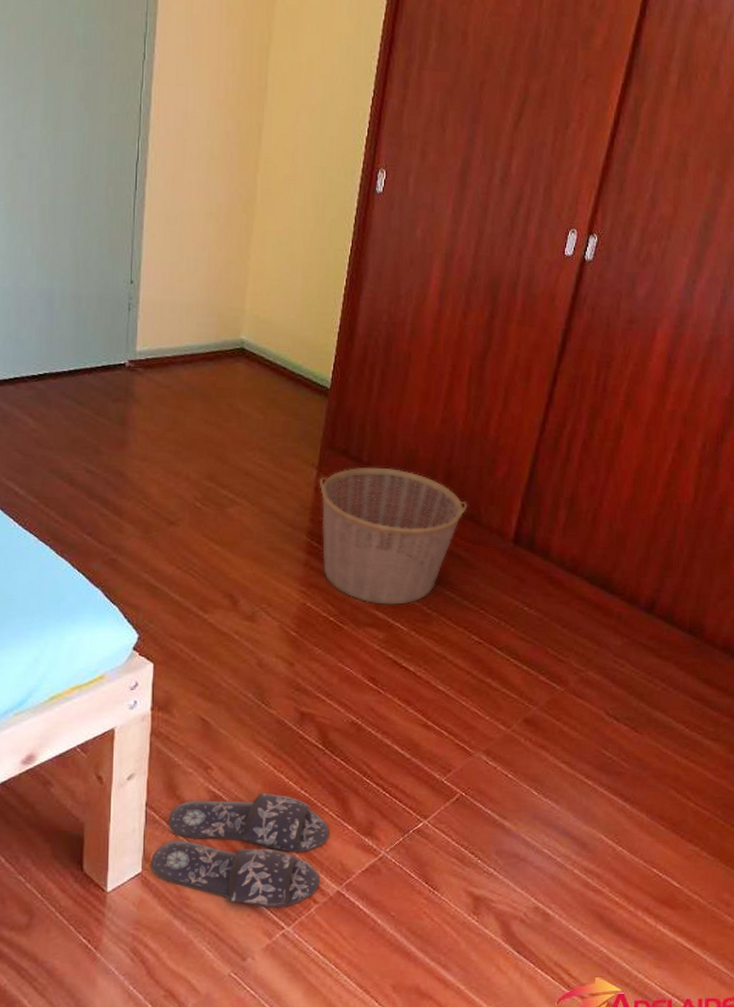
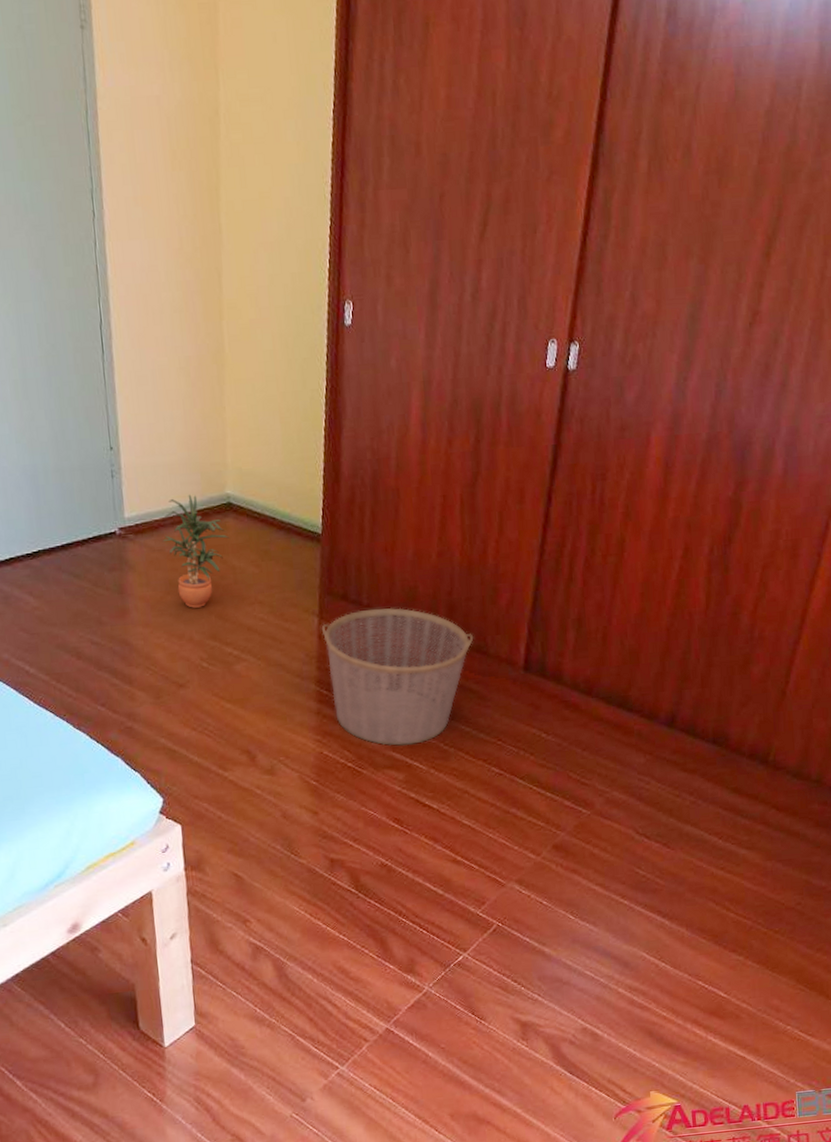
slippers: present [151,792,329,908] -> none [203,940,372,1050]
potted plant: none [171,335,238,447] -> present [162,494,229,608]

